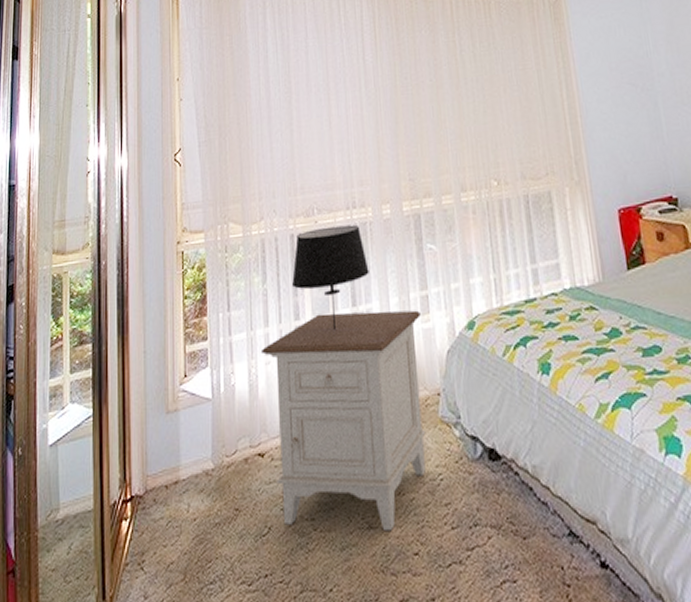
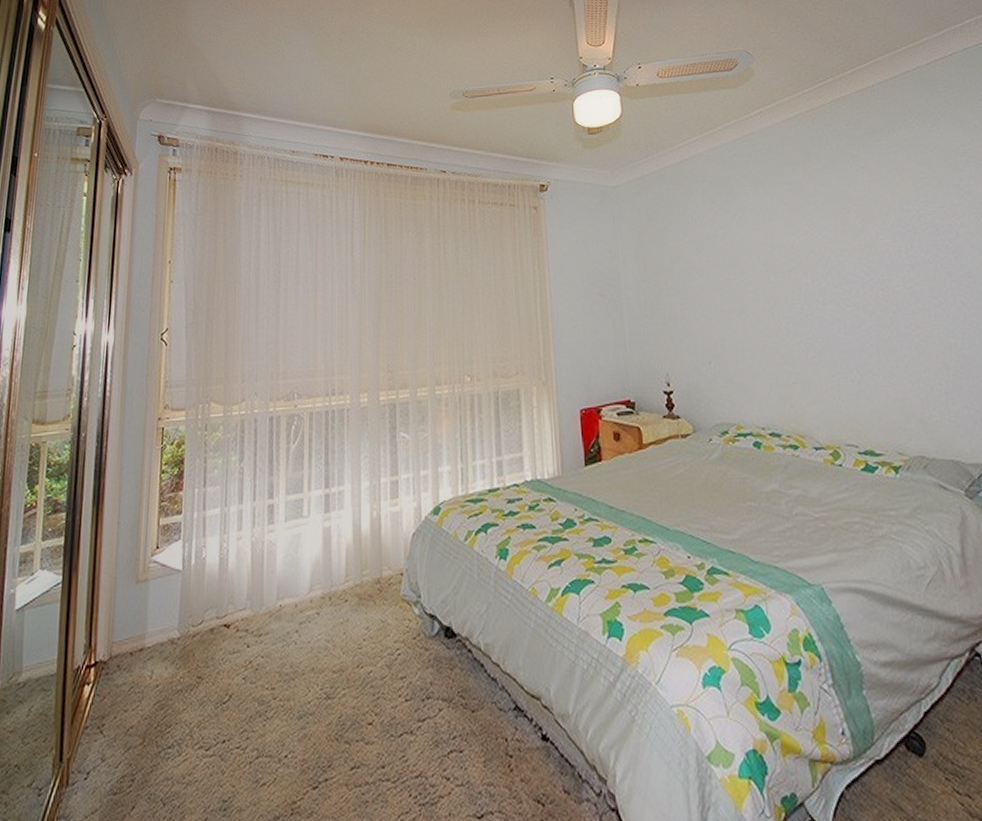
nightstand: present [260,310,426,532] -> none [233,493,389,702]
table lamp: present [292,224,369,330] -> none [269,410,343,509]

